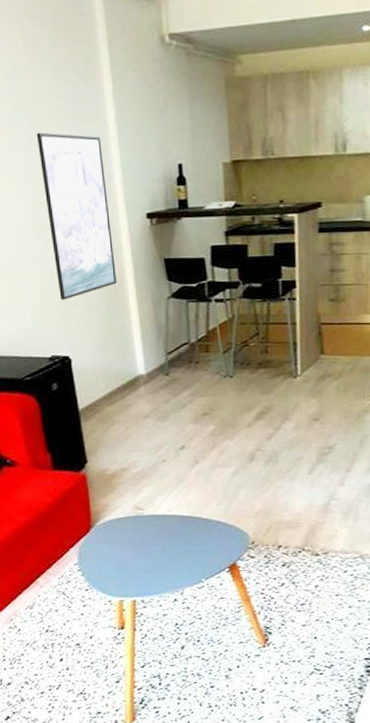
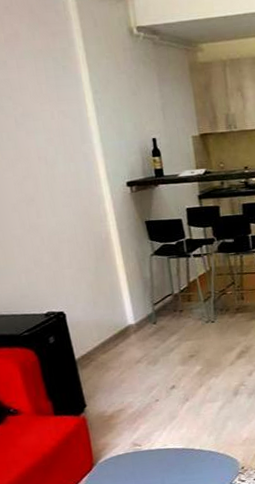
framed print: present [36,132,117,300] -> none [21,114,103,262]

